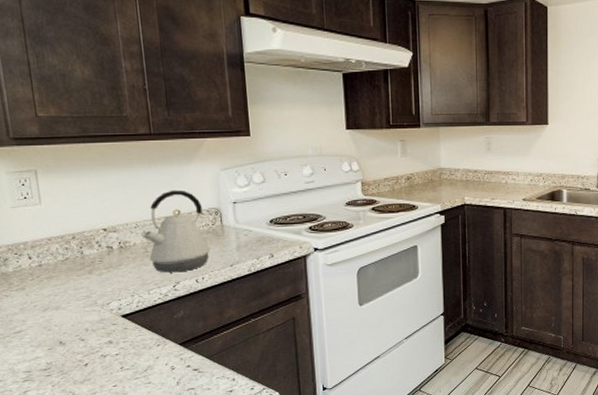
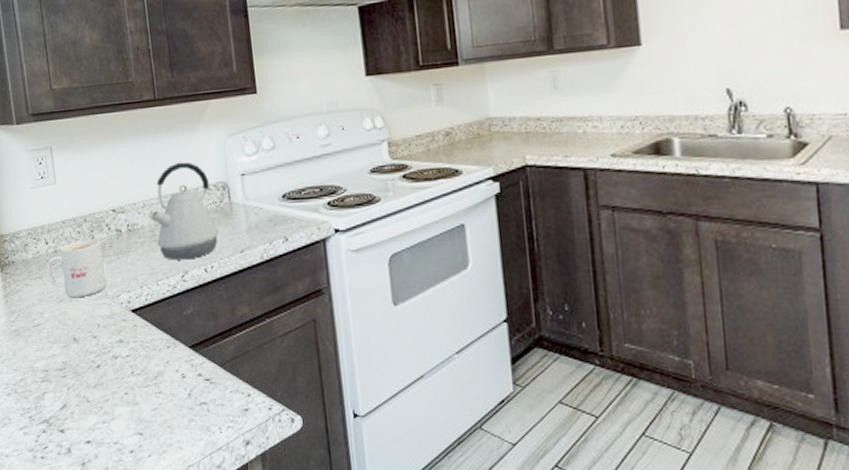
mug: none [30,255,96,307] -> present [47,239,107,298]

